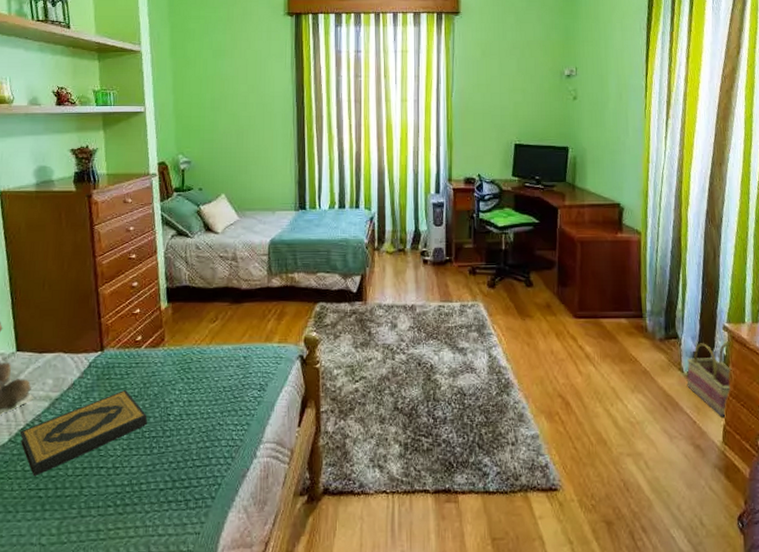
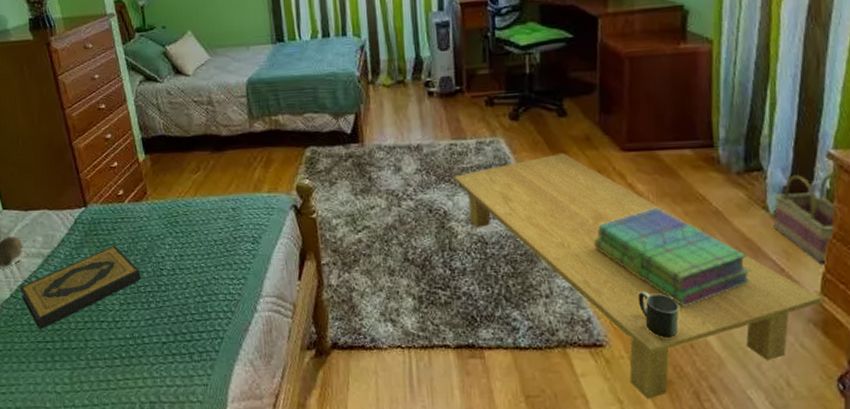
coffee table: none [440,318,724,540] -> present [454,153,822,400]
stack of books: none [550,367,672,454] -> present [592,208,751,307]
mug: none [585,441,618,482] -> present [637,292,680,338]

